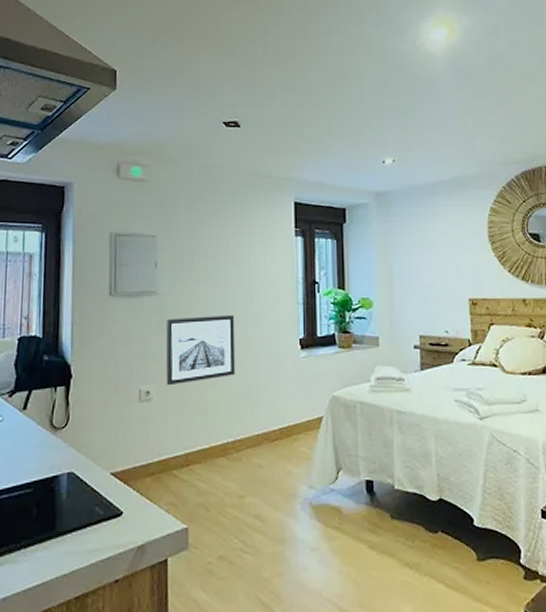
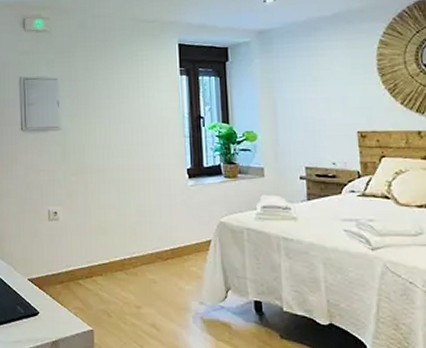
wall art: present [166,314,235,386] -> none [68,146,129,208]

